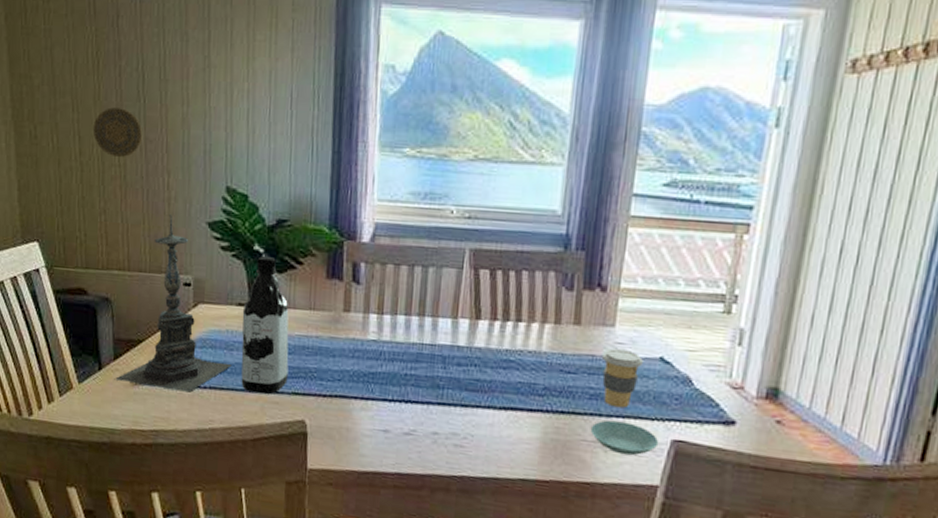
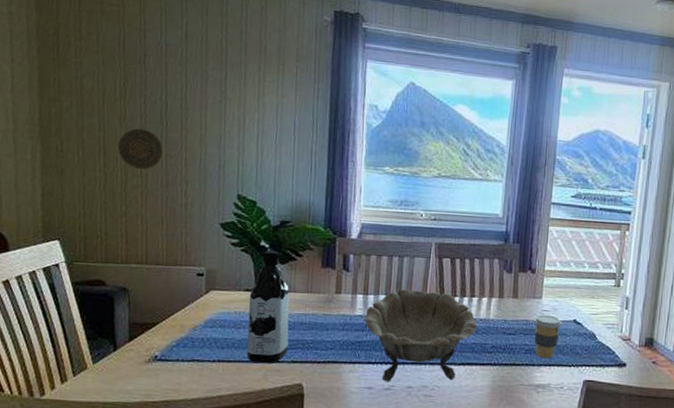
candle holder: present [115,213,232,392] -> none [129,216,239,366]
decorative bowl: none [378,308,525,430] -> present [363,289,478,382]
saucer: present [590,420,659,456] -> none [526,368,575,394]

